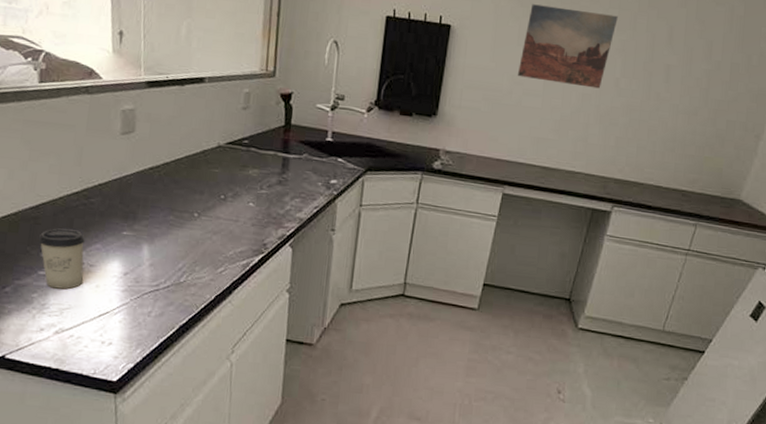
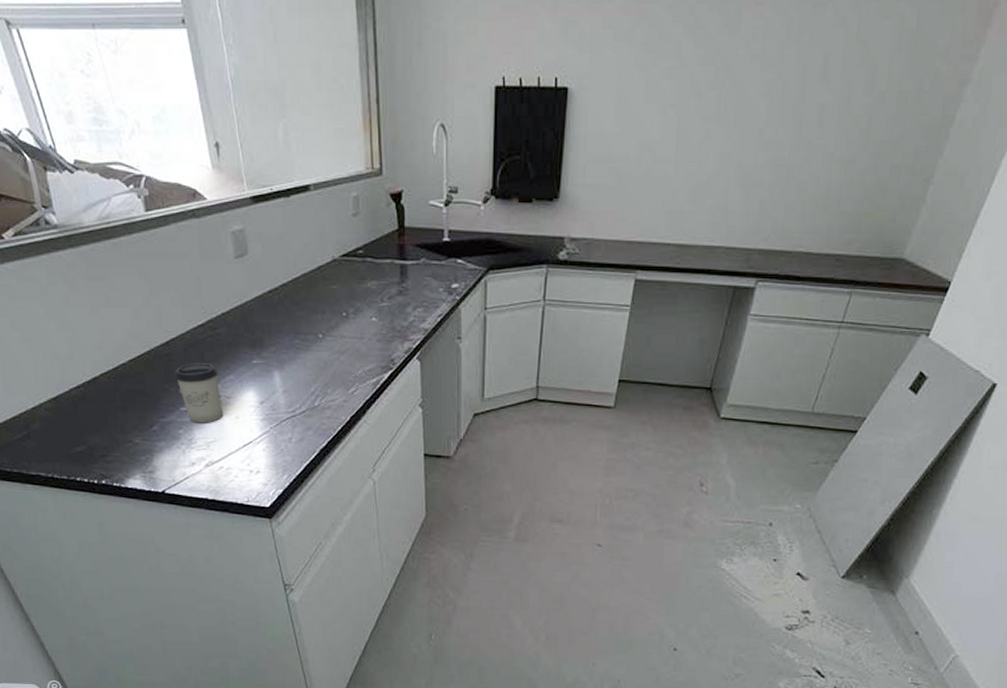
wall art: present [518,4,618,89] -> none [647,48,762,144]

